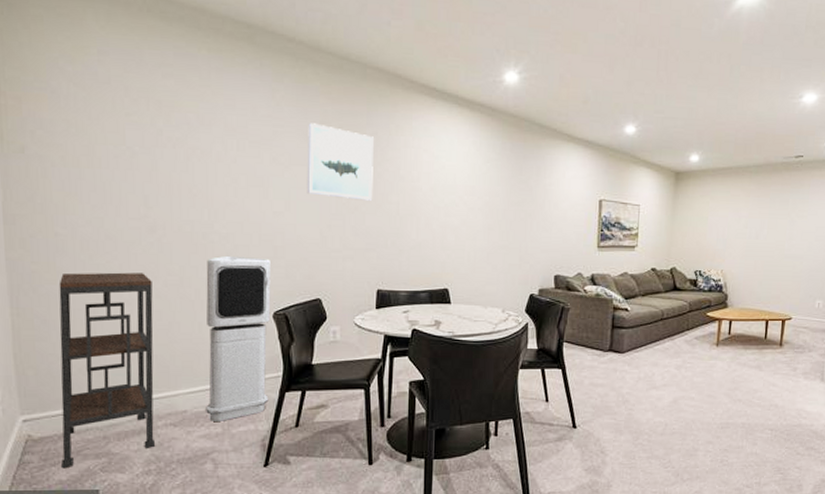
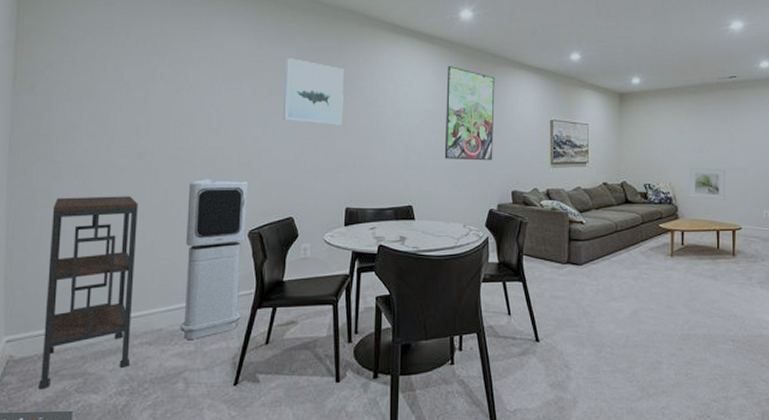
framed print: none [483,137,541,243] -> present [444,66,495,161]
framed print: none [740,253,782,289] -> present [689,167,726,200]

